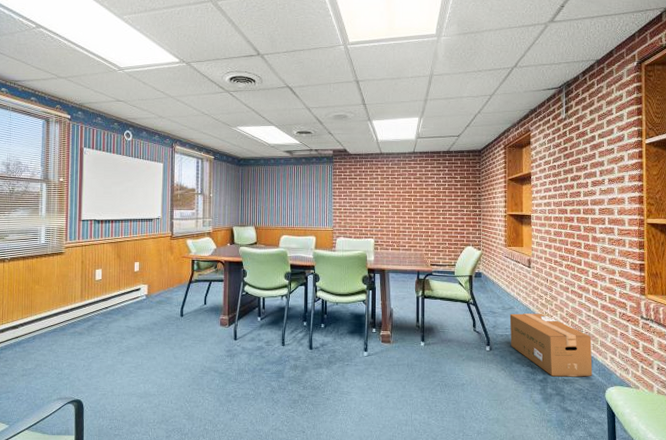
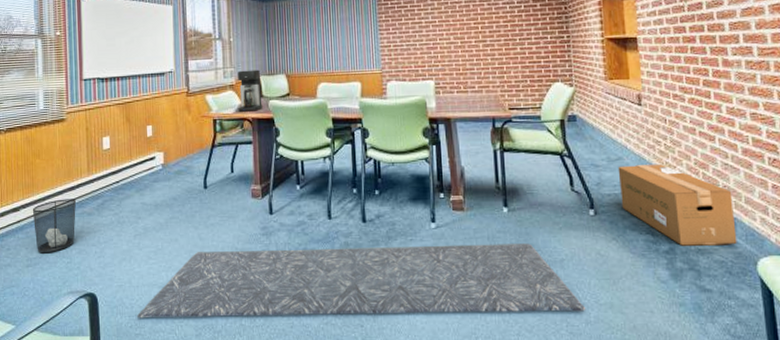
waste bin: none [29,320,69,365] -> present [32,199,76,254]
rug: none [116,368,478,425] -> present [136,243,586,318]
coffee maker: none [213,221,234,255] -> present [238,69,263,112]

